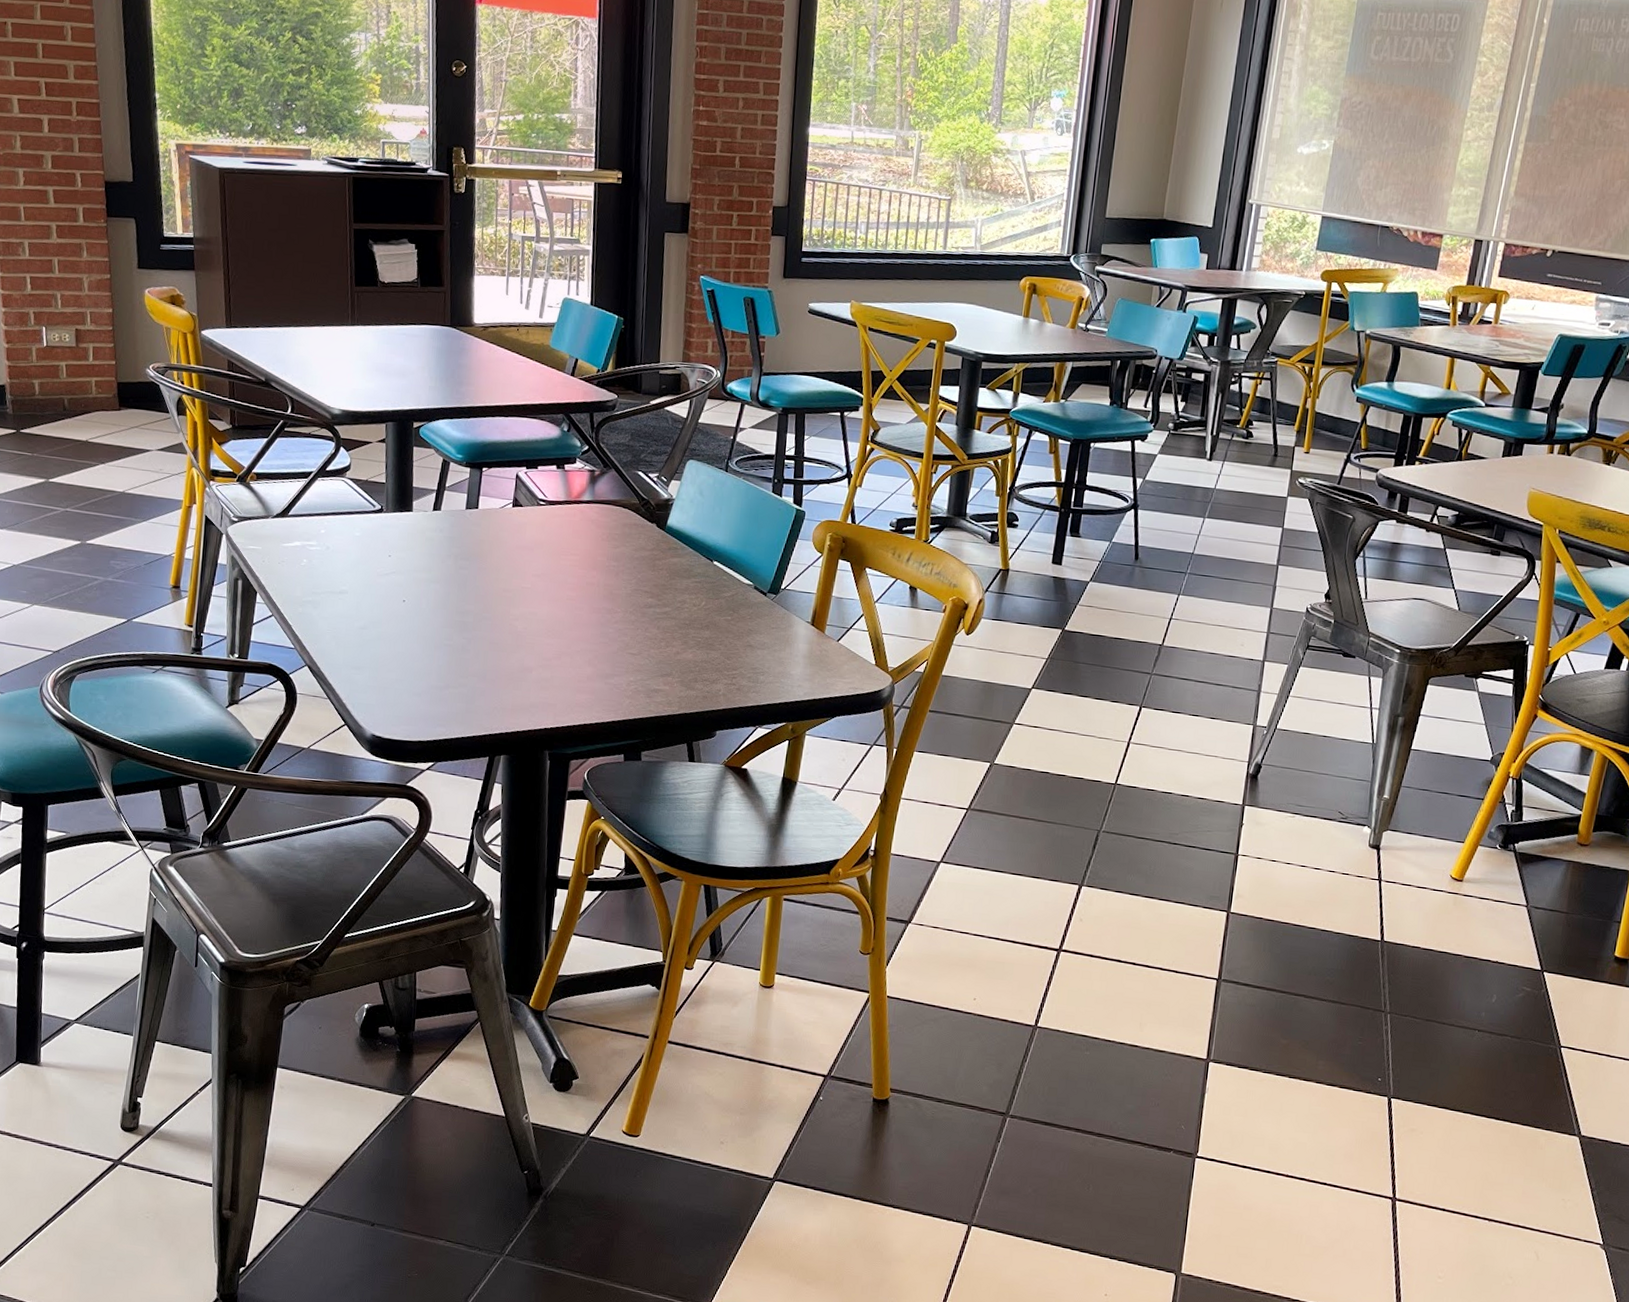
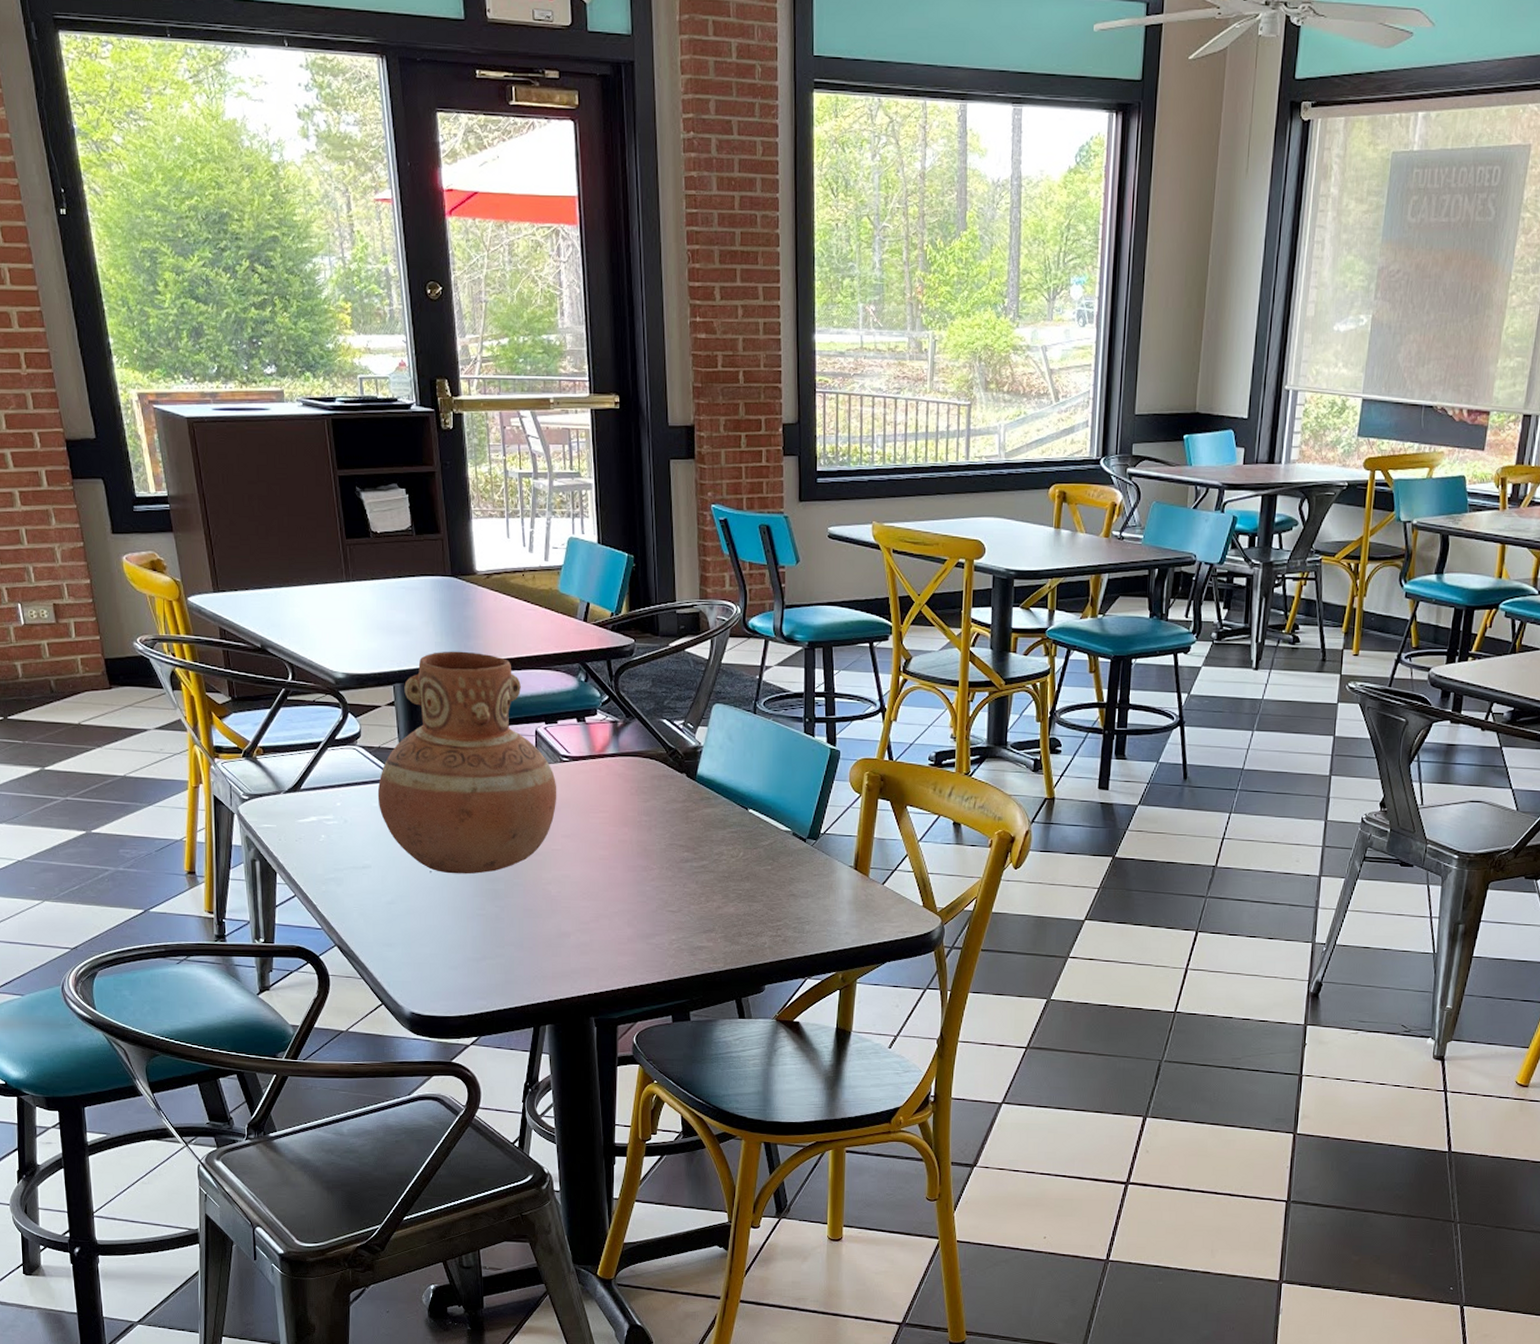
vase: none [360,395,532,606] -> present [377,651,557,874]

